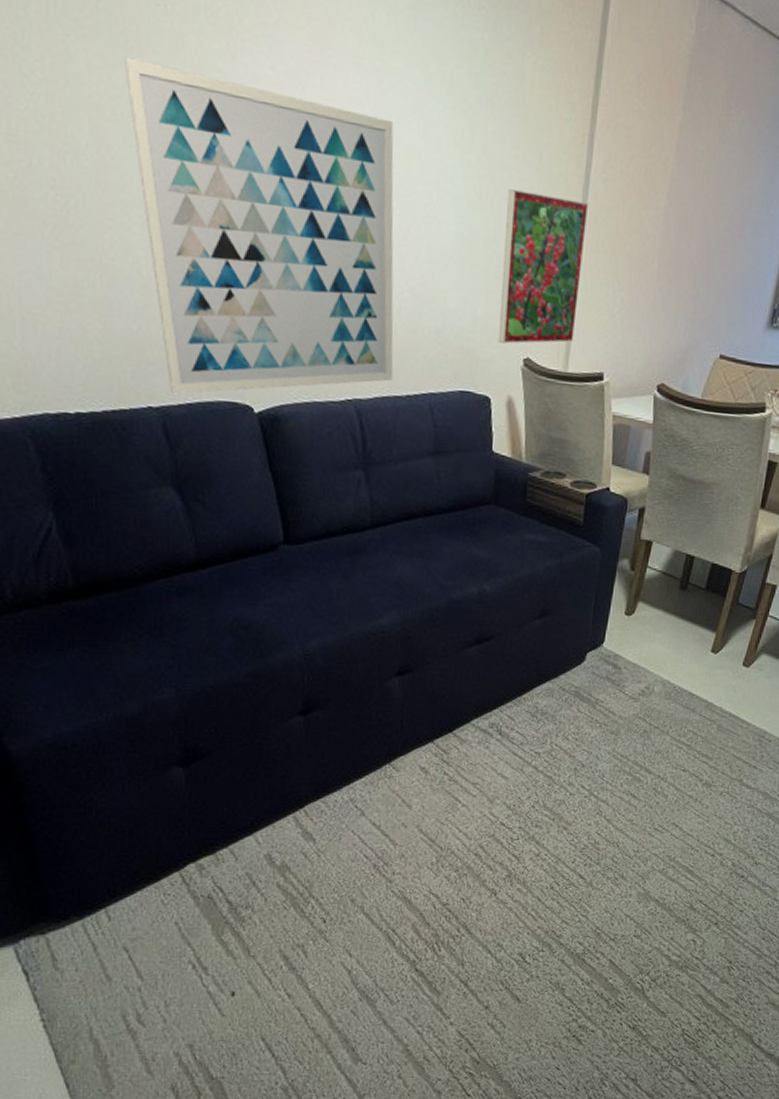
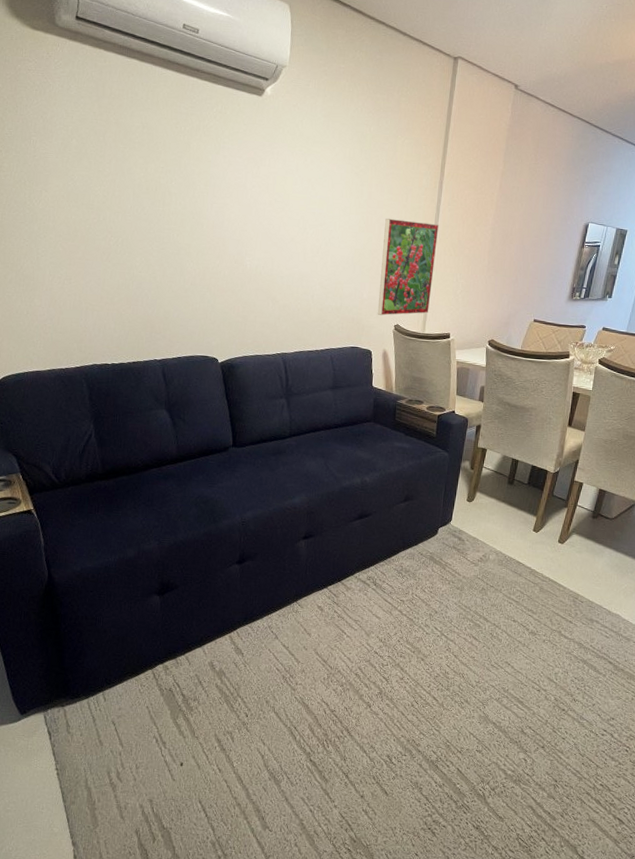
wall art: present [123,56,394,395] -> none [155,157,313,352]

